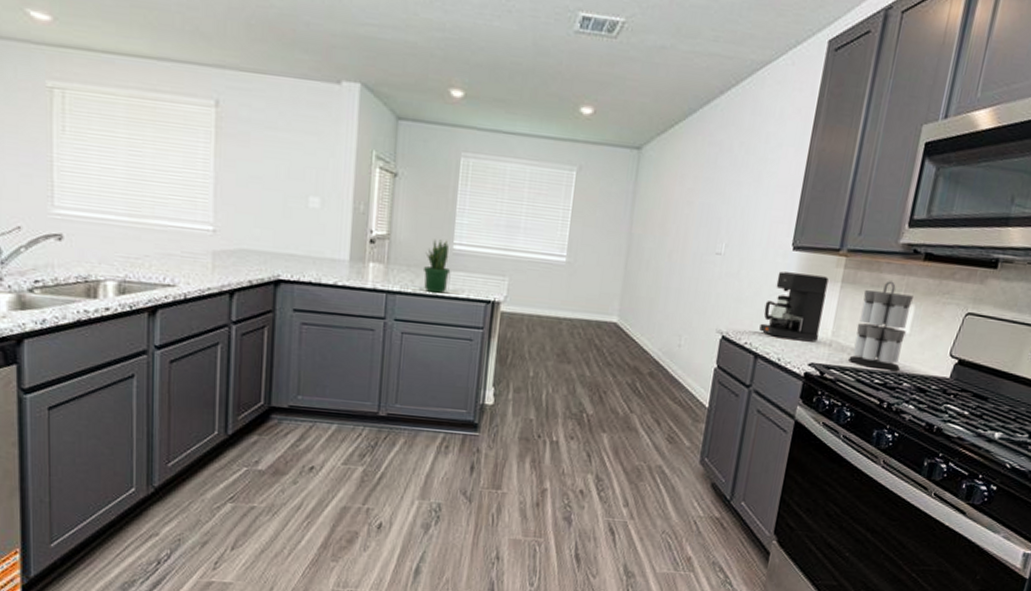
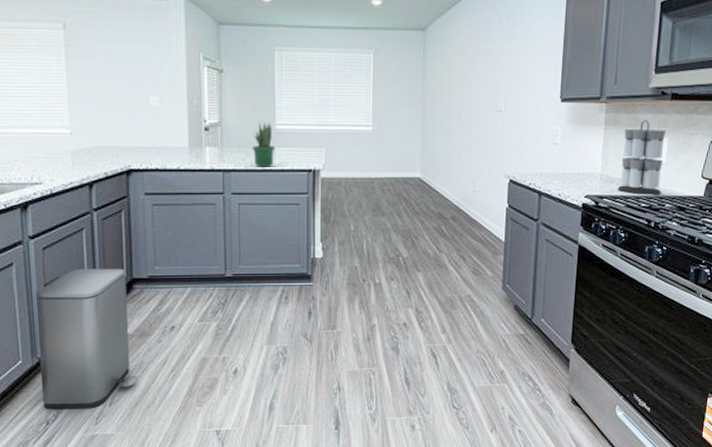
pedal bin: none [155,389,266,552] -> present [35,268,138,410]
coffee maker: present [759,271,829,342] -> none [540,121,593,177]

